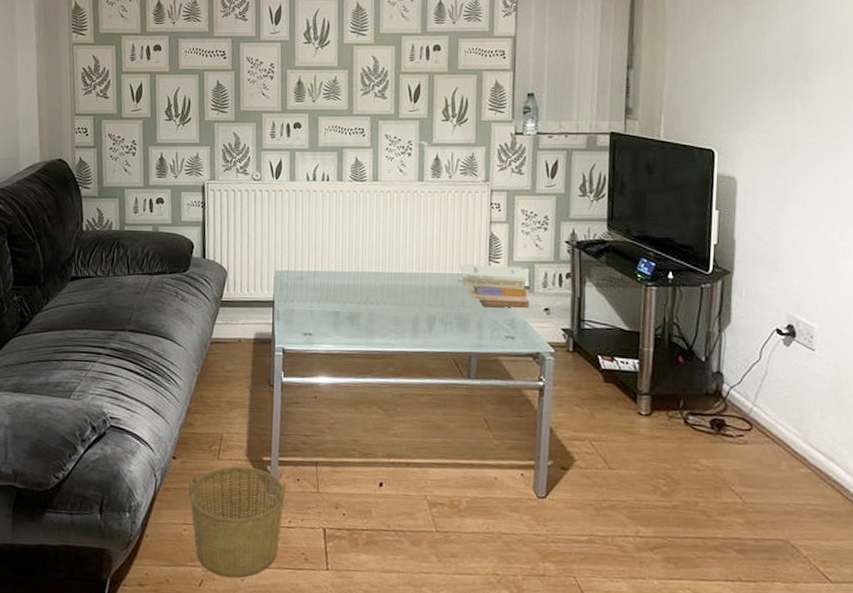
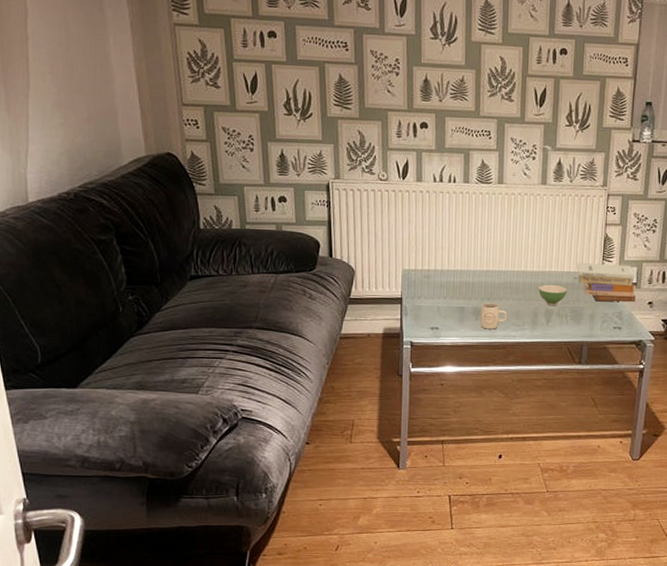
basket: present [189,466,285,578] -> none [323,447,414,541]
mug: none [356,307,386,337] -> present [480,302,508,330]
bowl: none [418,287,452,312] -> present [538,284,568,306]

